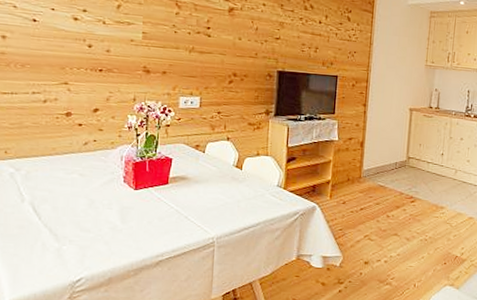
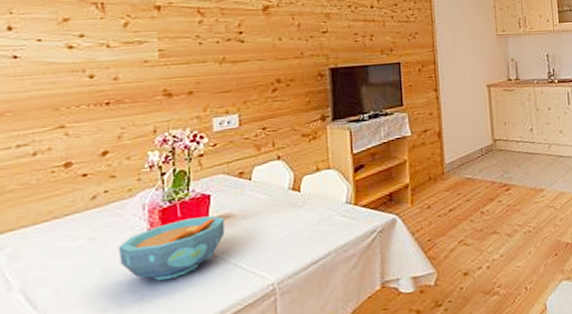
bowl: none [100,174,181,218] -> present [118,215,225,281]

